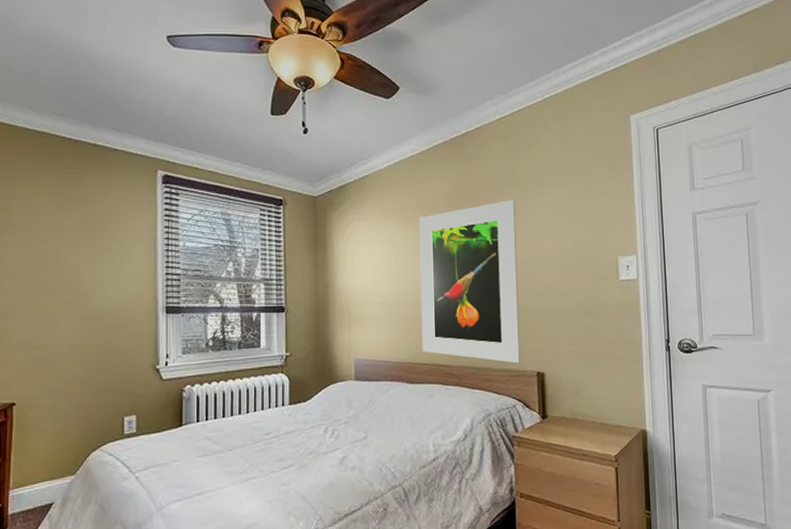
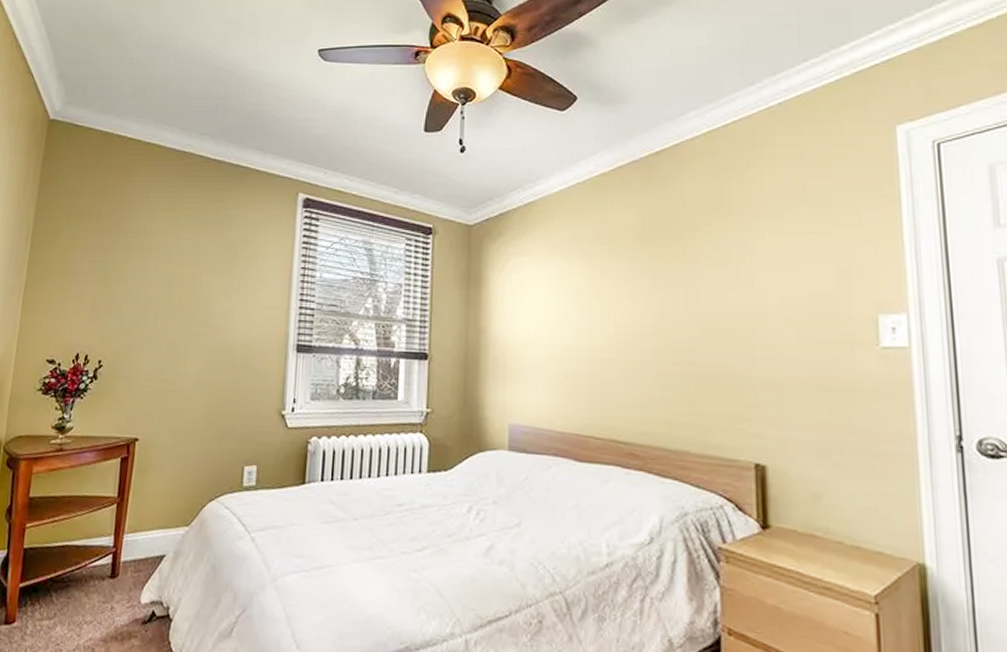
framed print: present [418,200,521,364] -> none [595,234,732,450]

